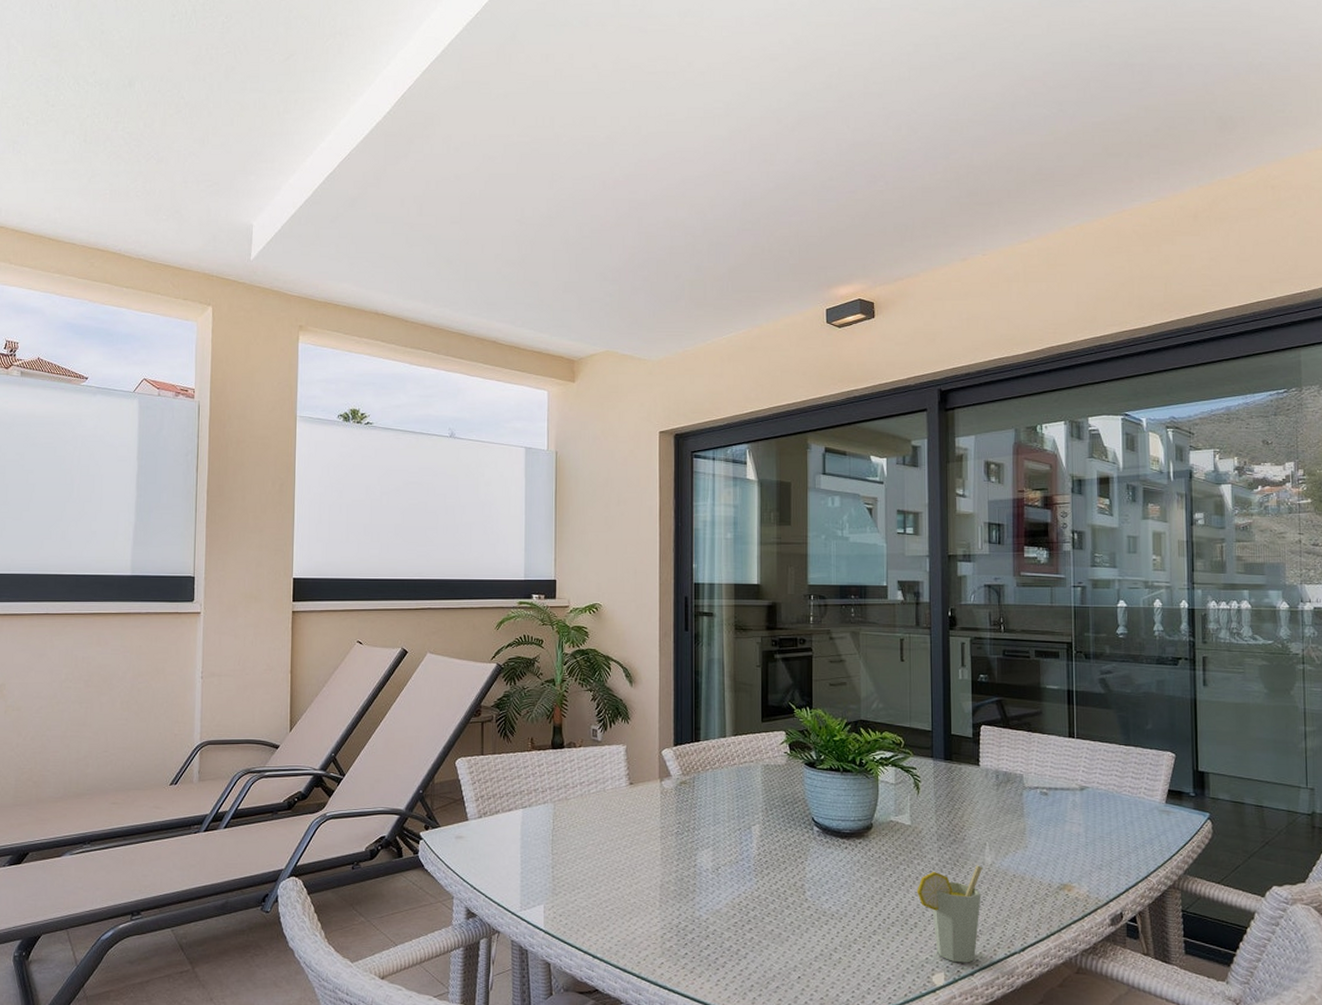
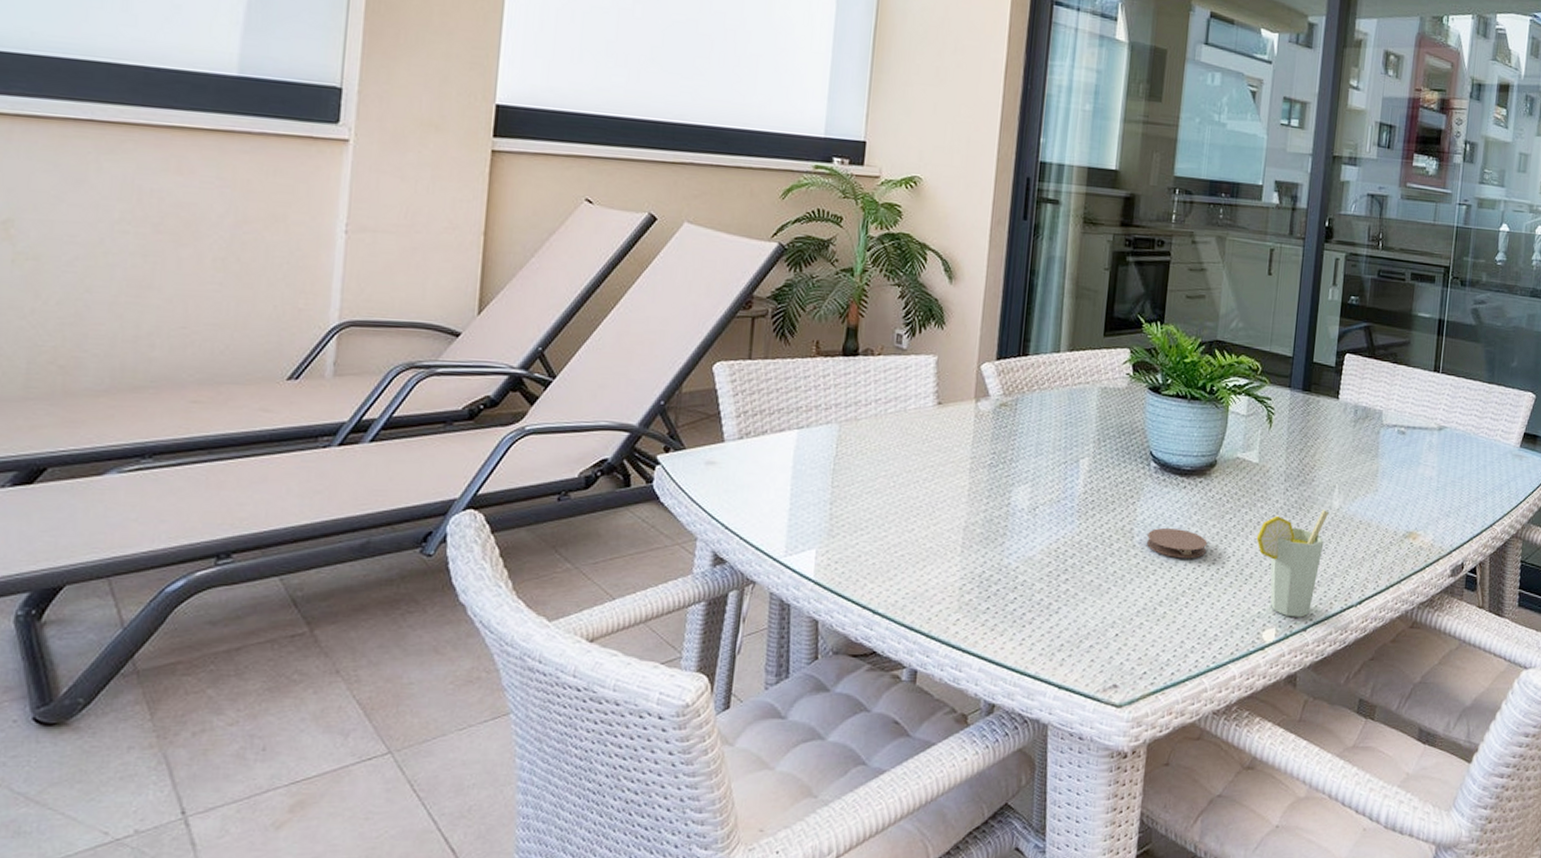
coaster: none [818,883,872,911] -> present [1147,527,1208,559]

